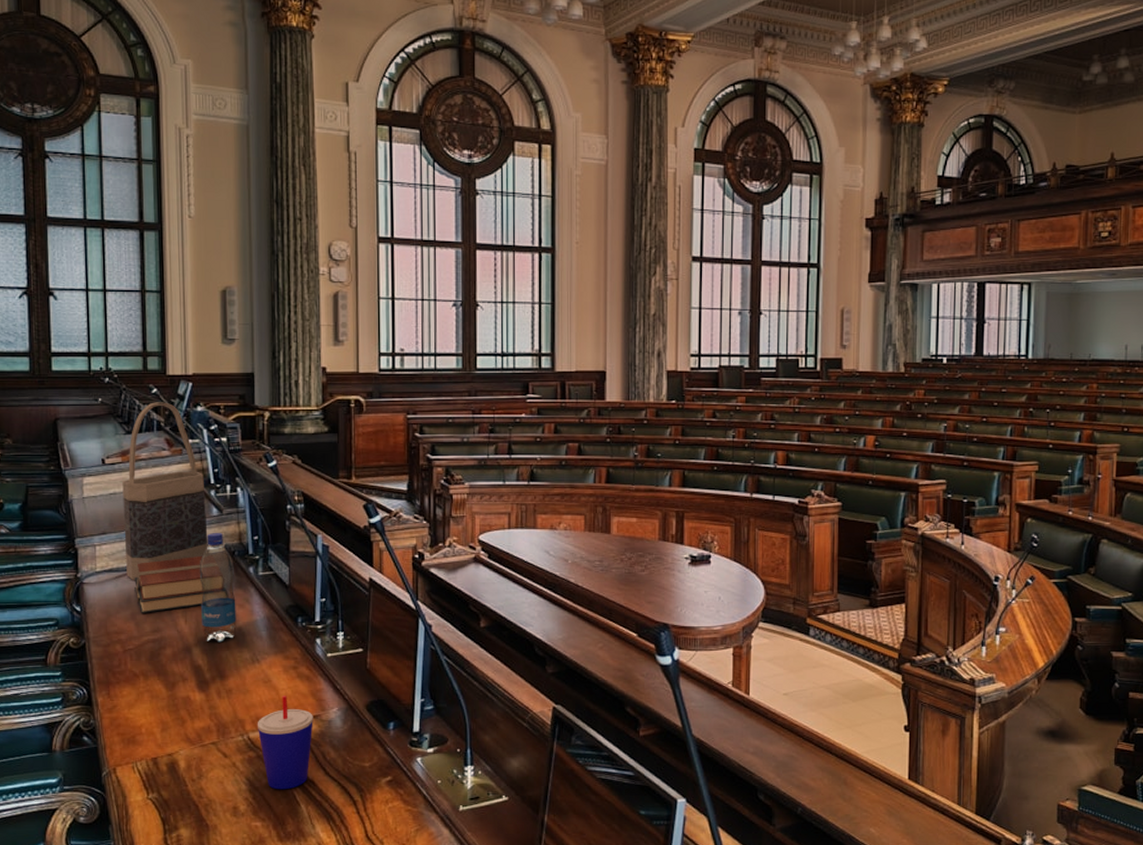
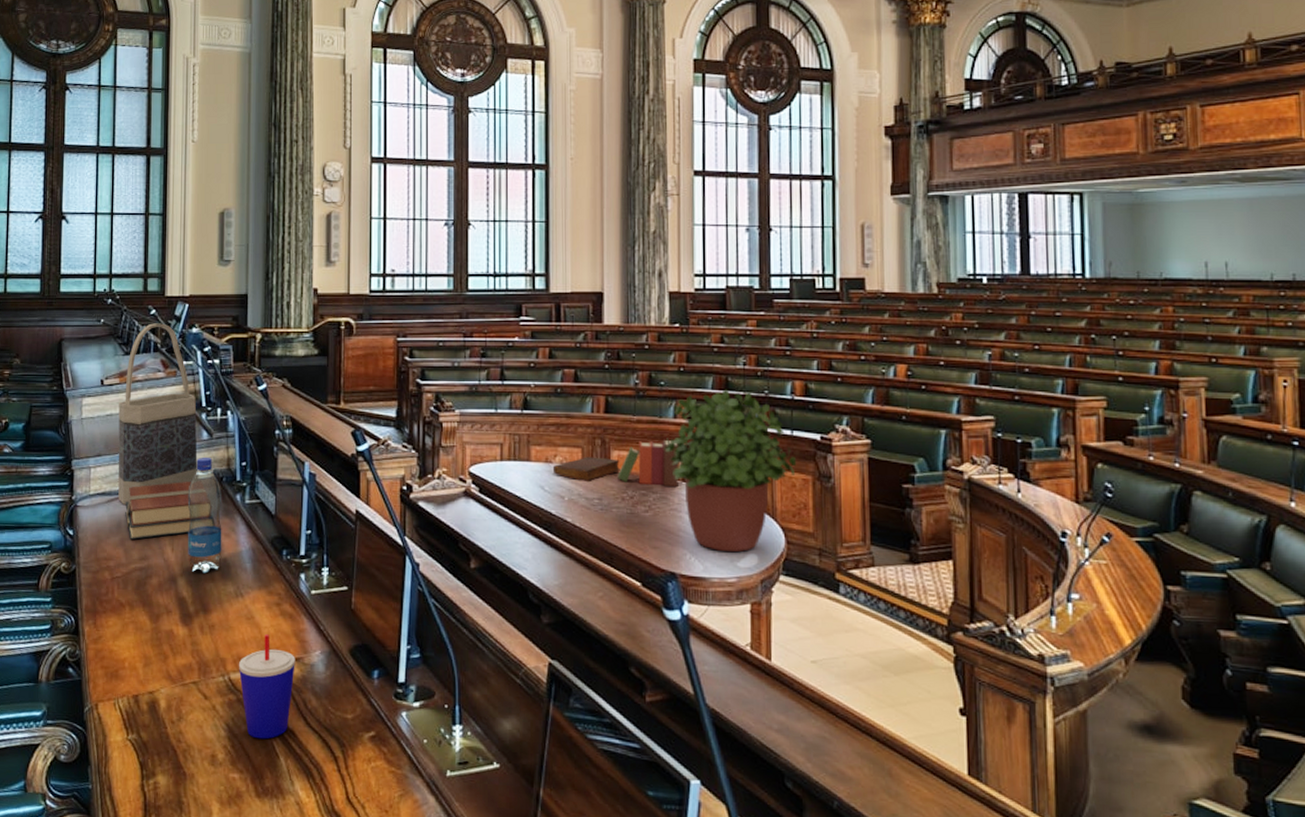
diary: none [557,523,620,545] -> present [552,456,620,481]
books: none [617,506,673,549] -> present [617,439,679,488]
potted plant: none [660,459,777,604] -> present [664,389,797,553]

